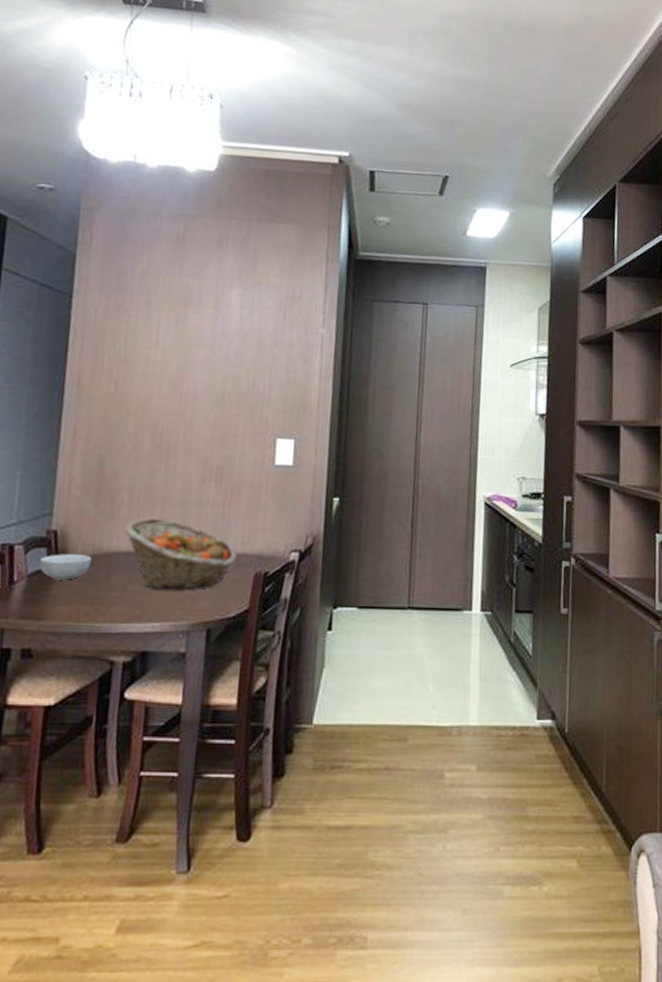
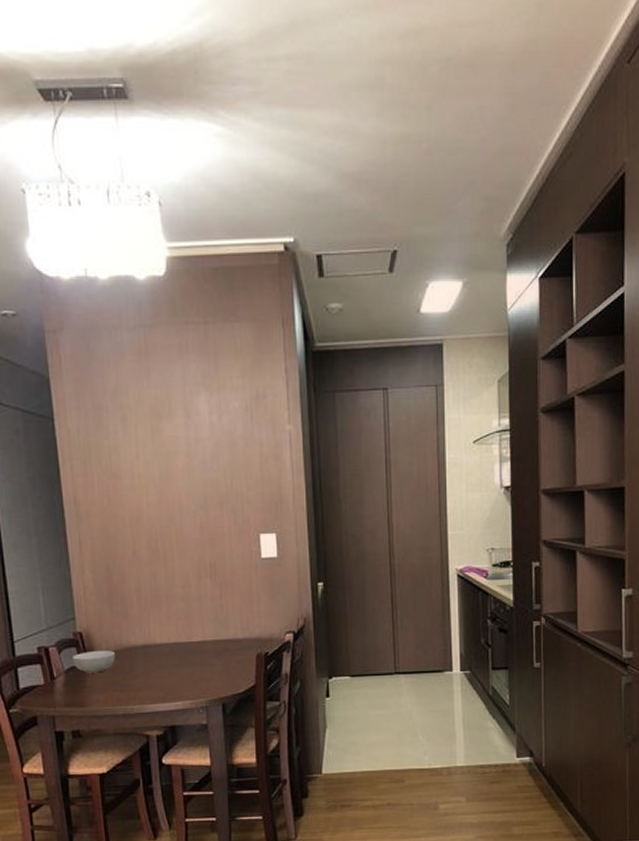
fruit basket: present [124,517,237,590] -> none [138,614,239,674]

